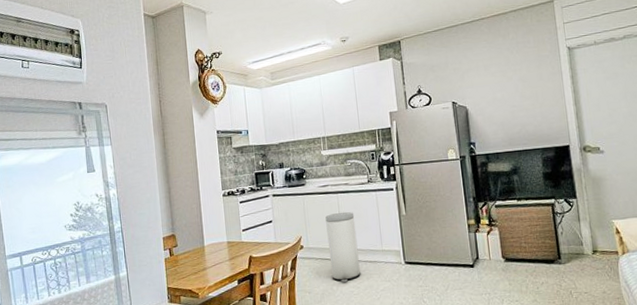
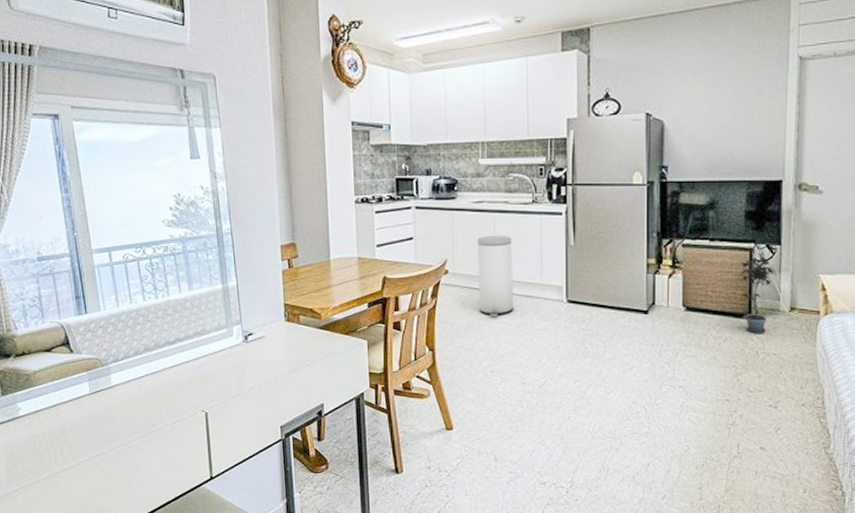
potted plant: none [544,207,577,276] -> present [737,254,776,334]

